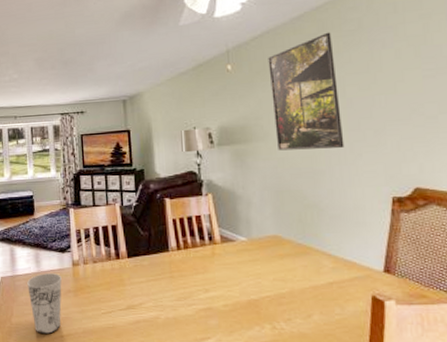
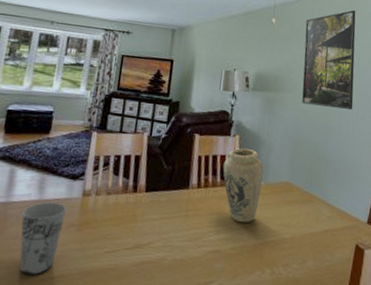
vase: none [200,206,246,280] -> present [223,148,264,223]

